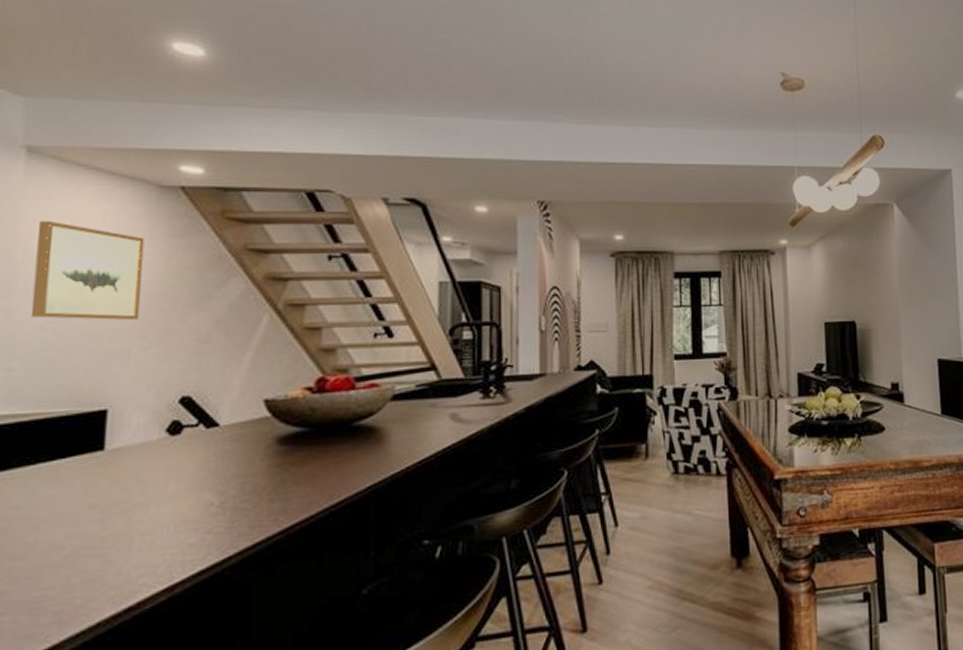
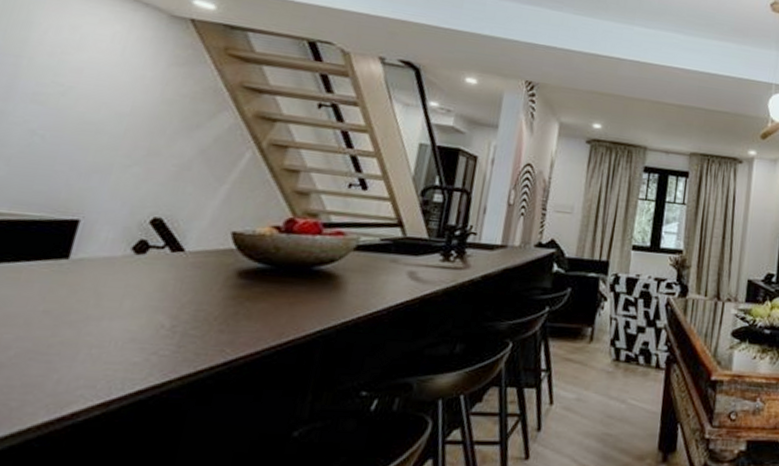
wall art: present [30,220,145,321] -> none [23,31,147,139]

